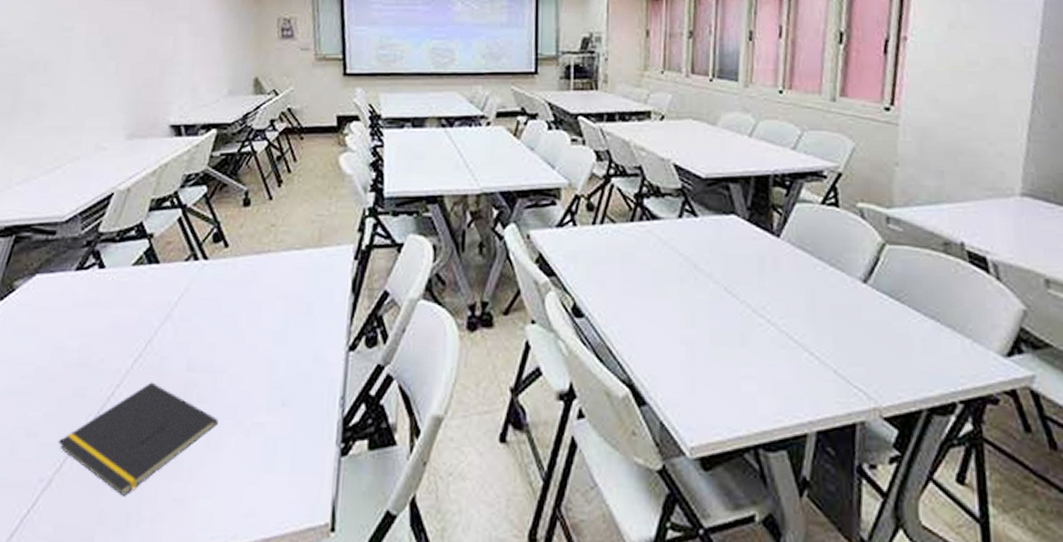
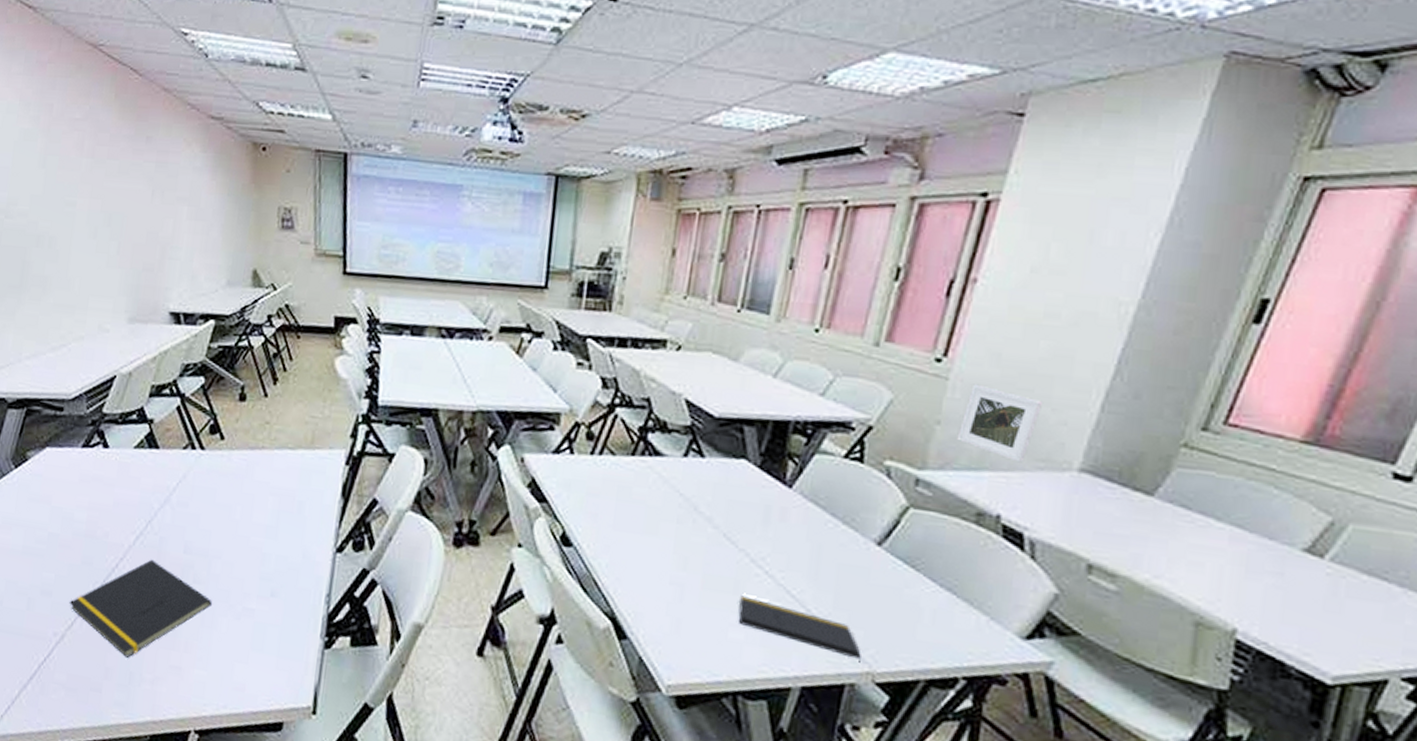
notepad: none [748,346,866,400] -> present [738,595,861,663]
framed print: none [914,127,980,193] -> present [956,384,1042,463]

